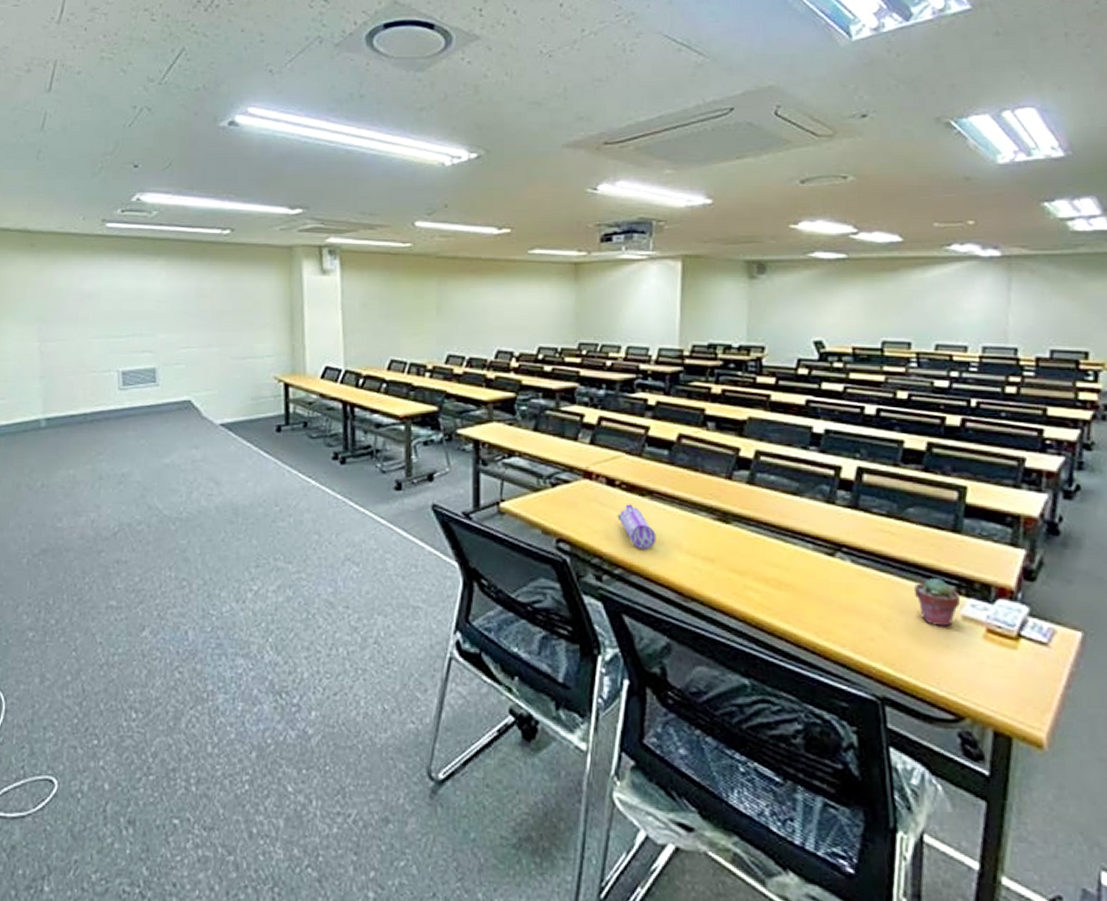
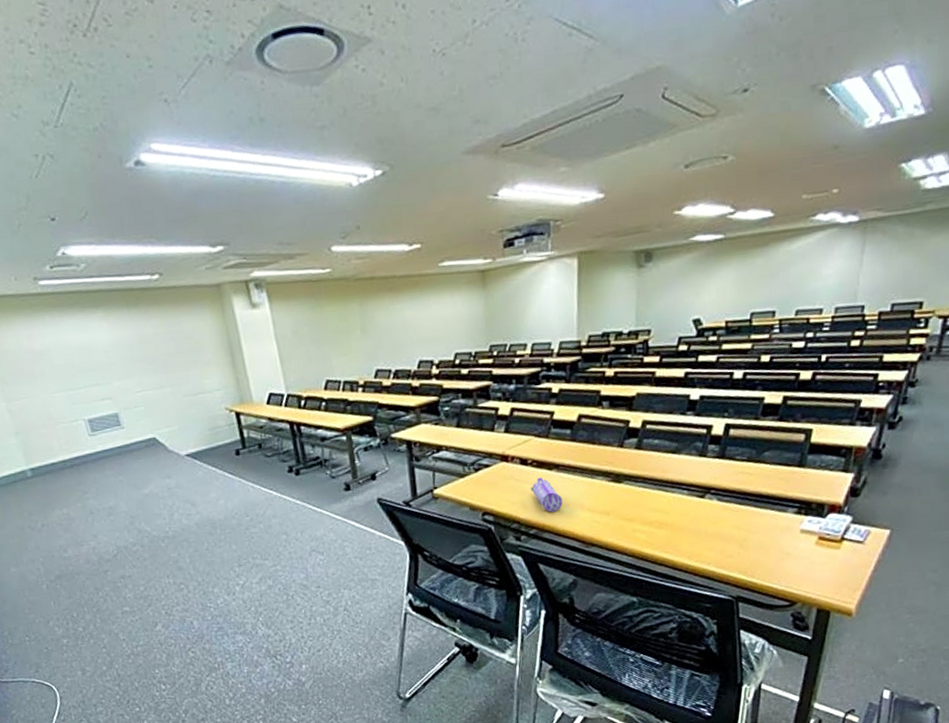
potted succulent: present [913,577,961,626] -> none [765,503,801,540]

